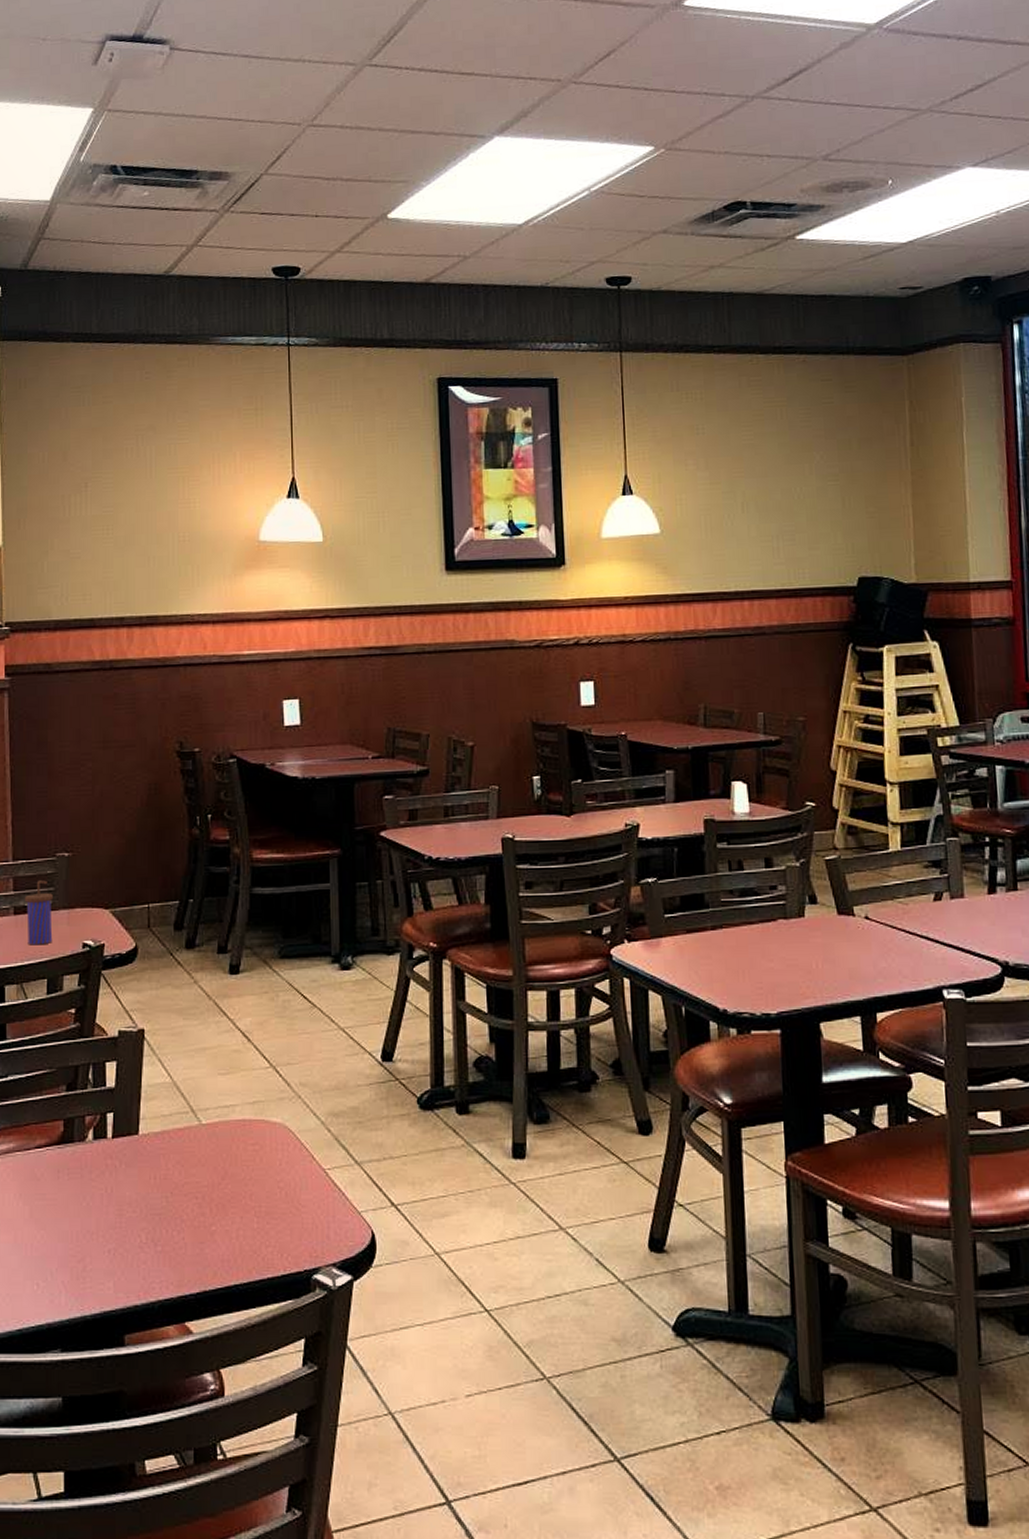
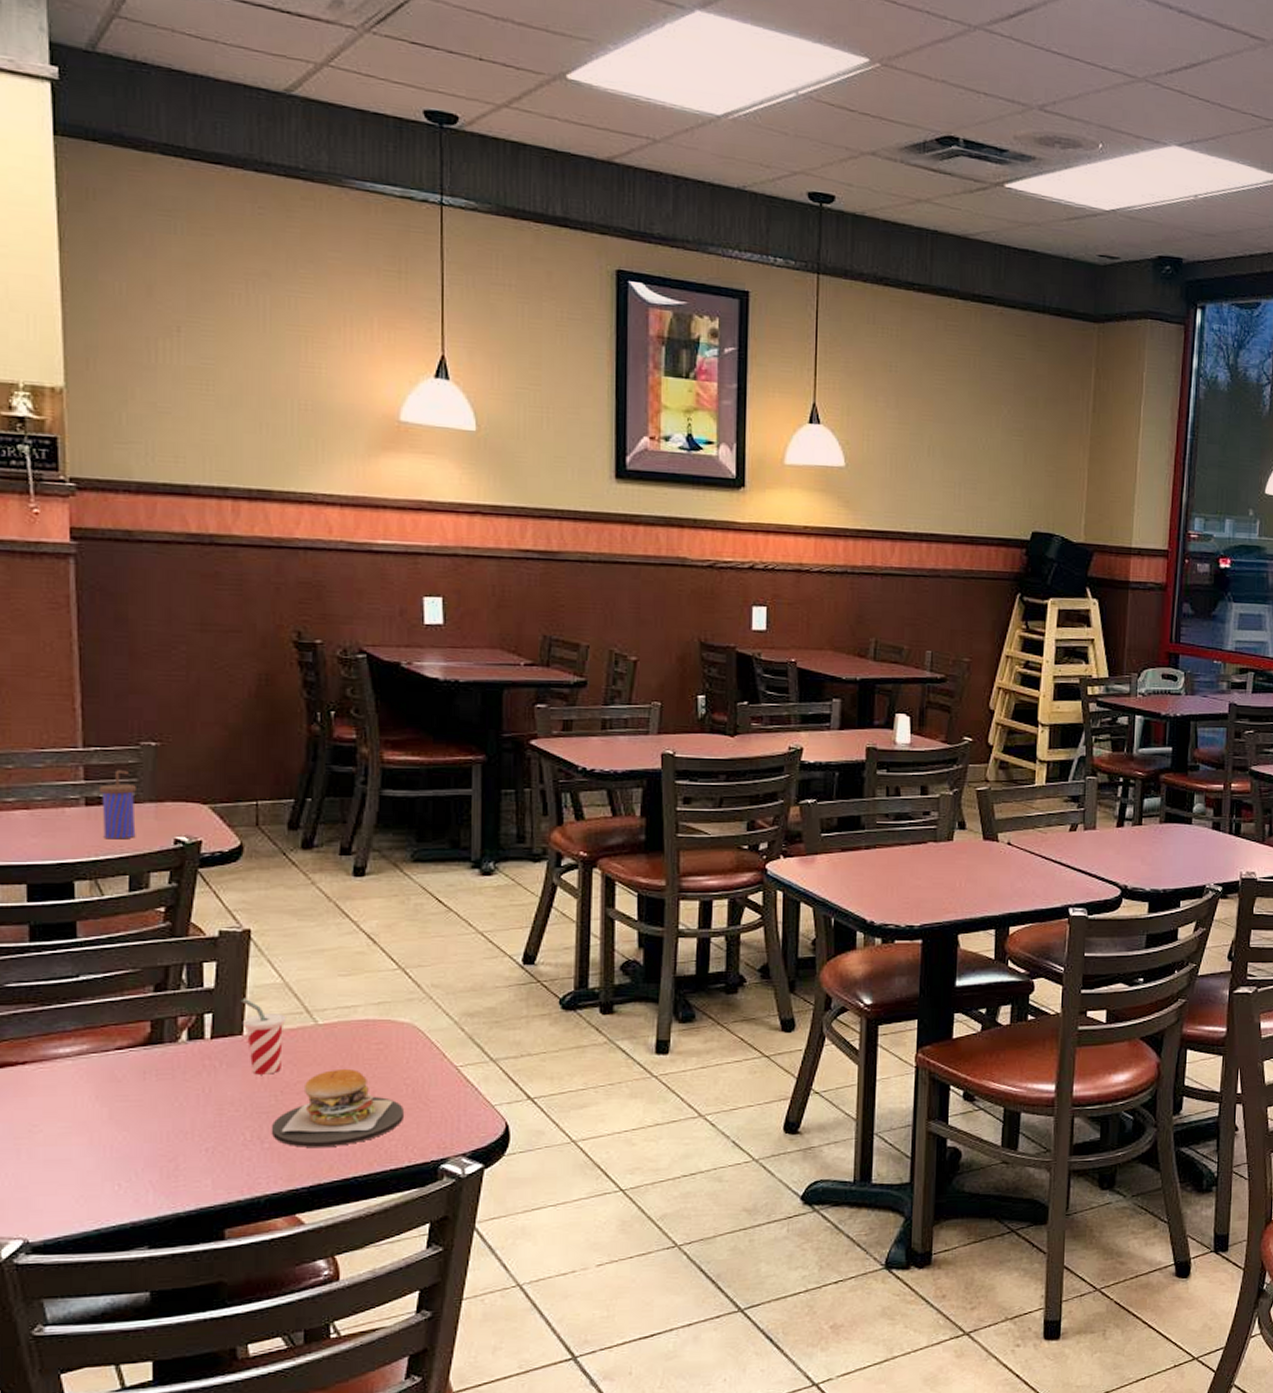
beverage cup: none [136,1097,175,1175] -> present [240,997,286,1075]
hamburger: none [163,1170,278,1252] -> present [271,1068,403,1147]

